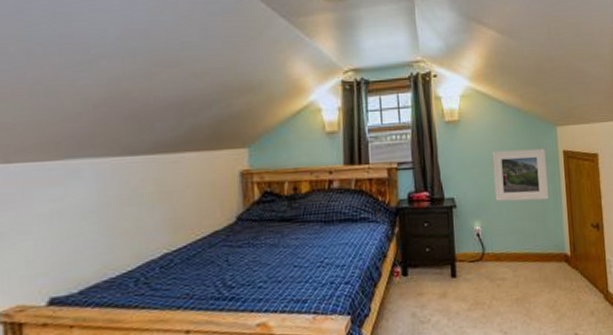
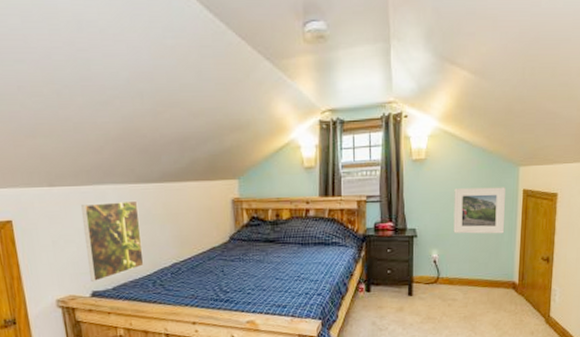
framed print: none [46,176,124,286] -> present [81,200,144,283]

